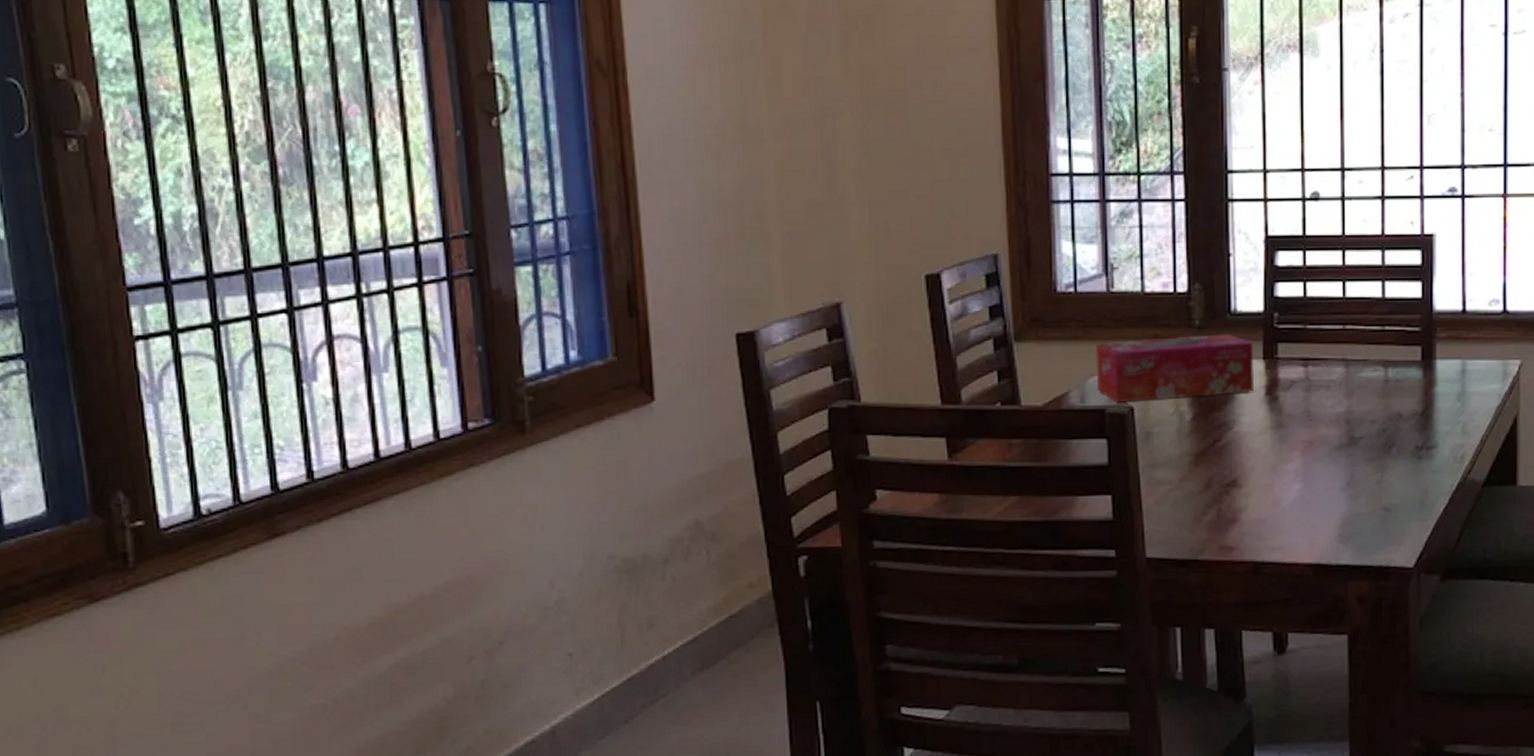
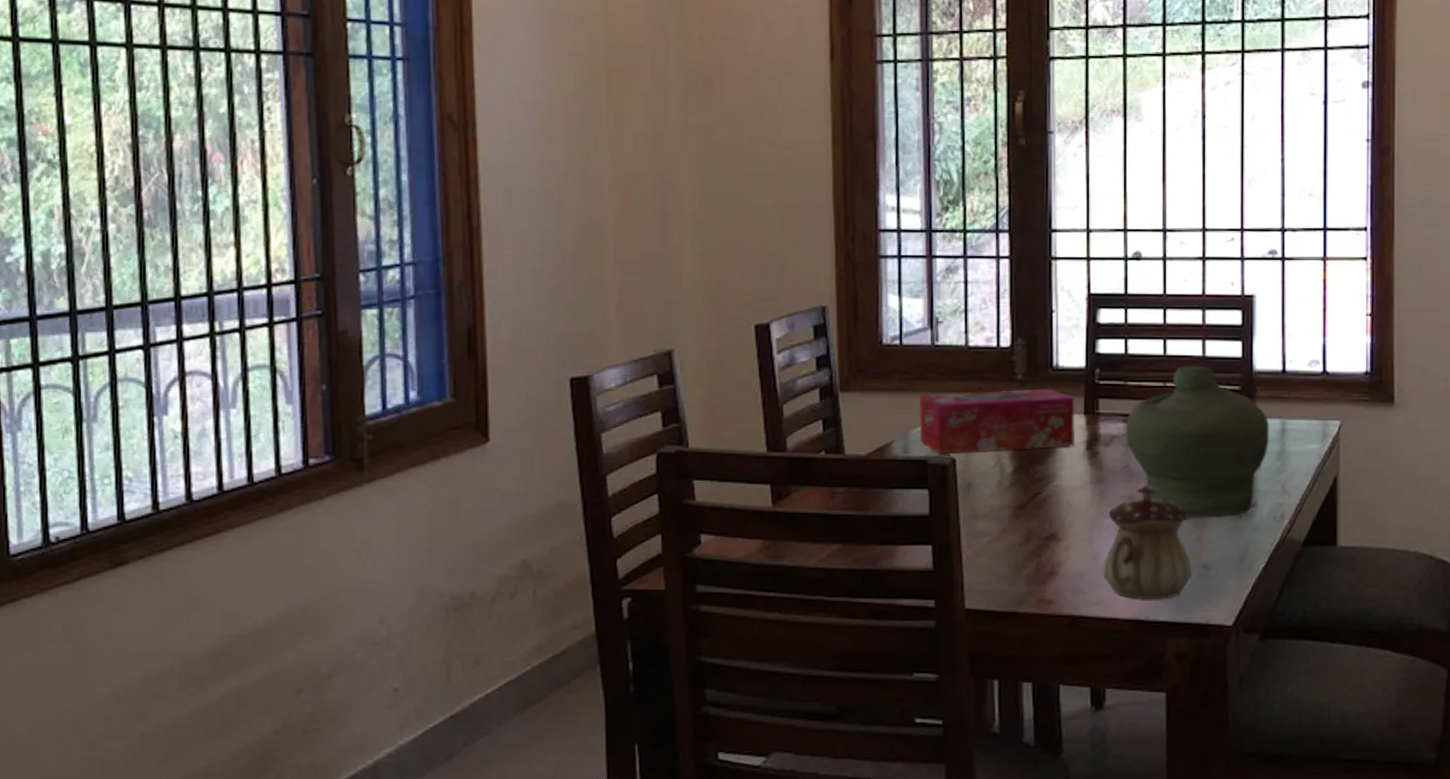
teapot: none [1283,429,1373,544] -> present [1102,485,1192,600]
jar: none [1305,307,1450,462] -> present [1125,365,1270,518]

